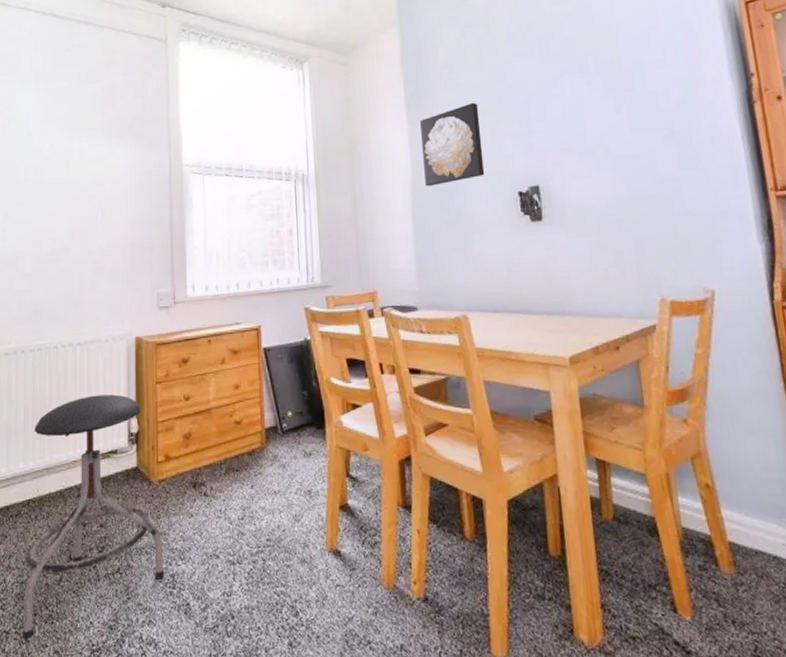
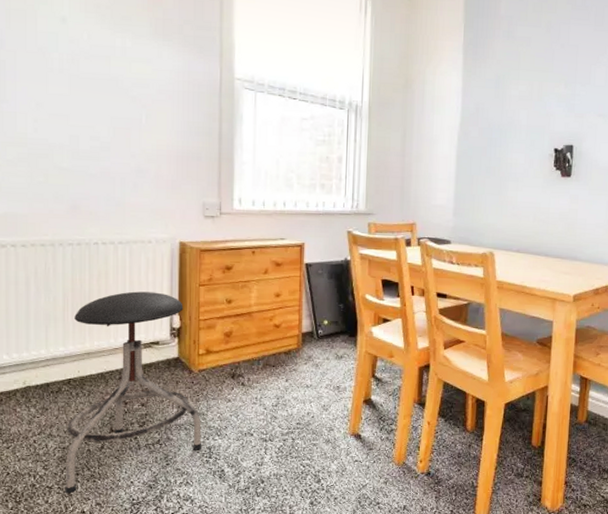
wall art: present [419,102,485,187] -> none [472,58,531,133]

